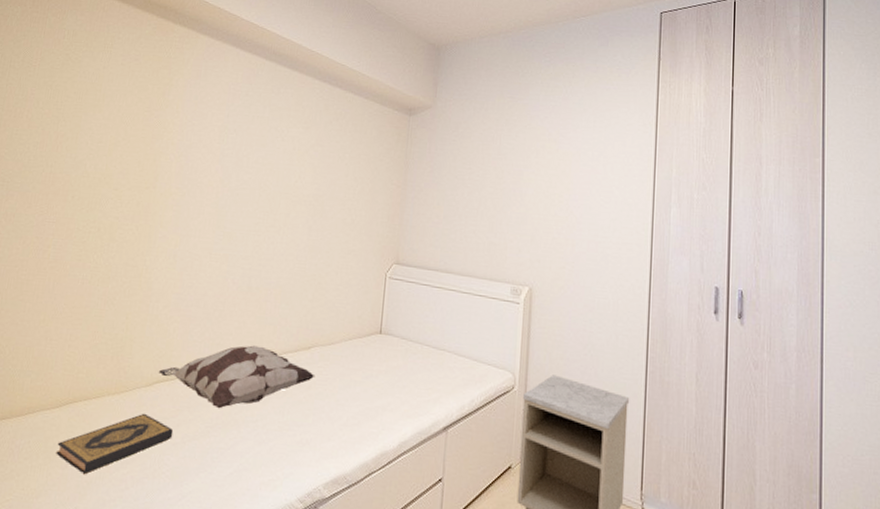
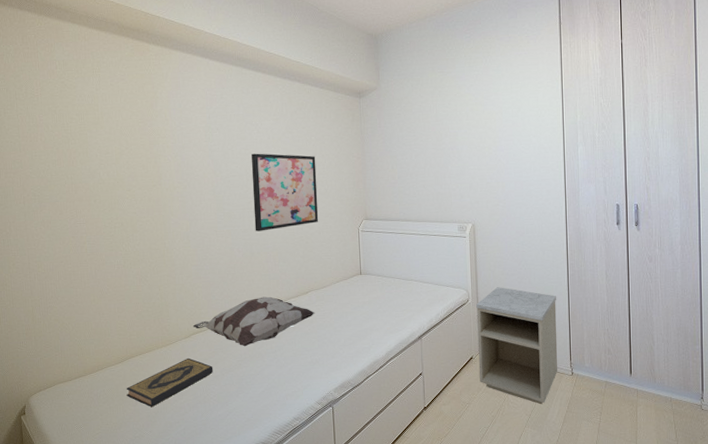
wall art: none [258,164,347,262] -> present [251,153,319,232]

